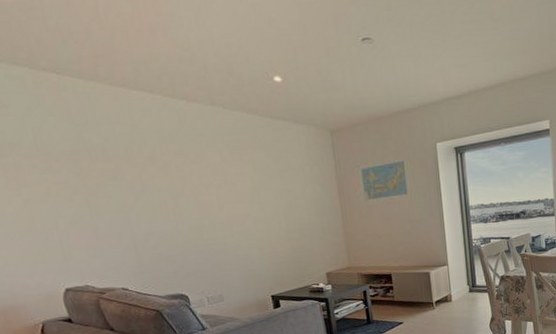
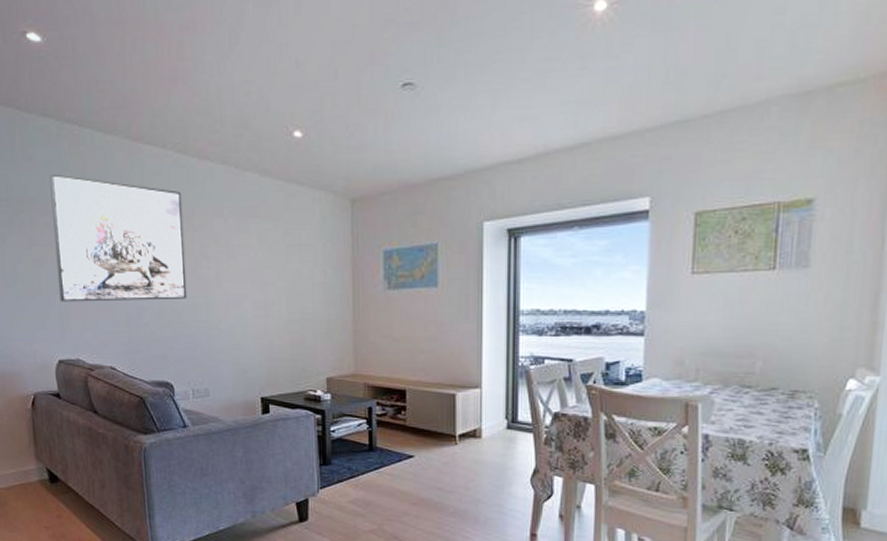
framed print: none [30,119,192,236] -> present [49,174,187,302]

